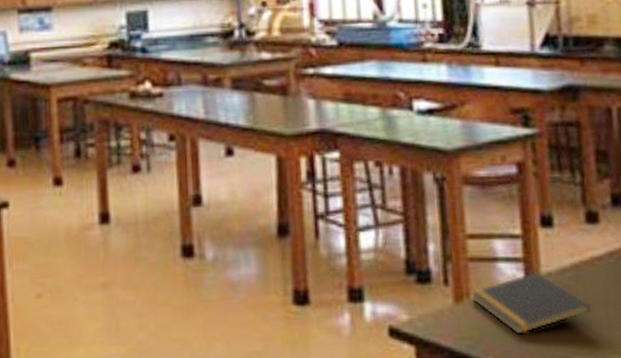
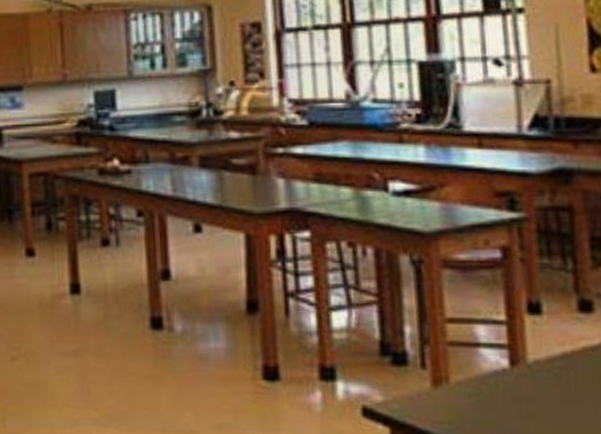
notepad: present [470,270,592,336] -> none [450,358,585,423]

